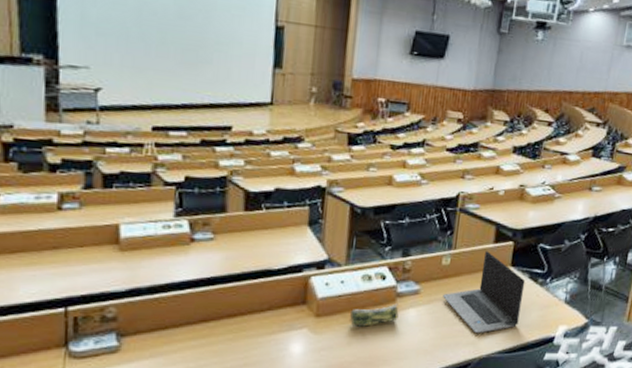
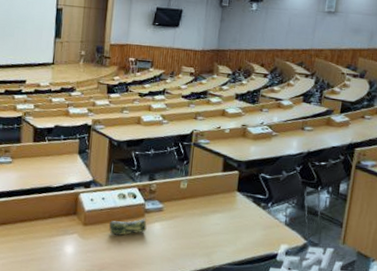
laptop computer: present [443,251,525,334] -> none [182,178,250,247]

